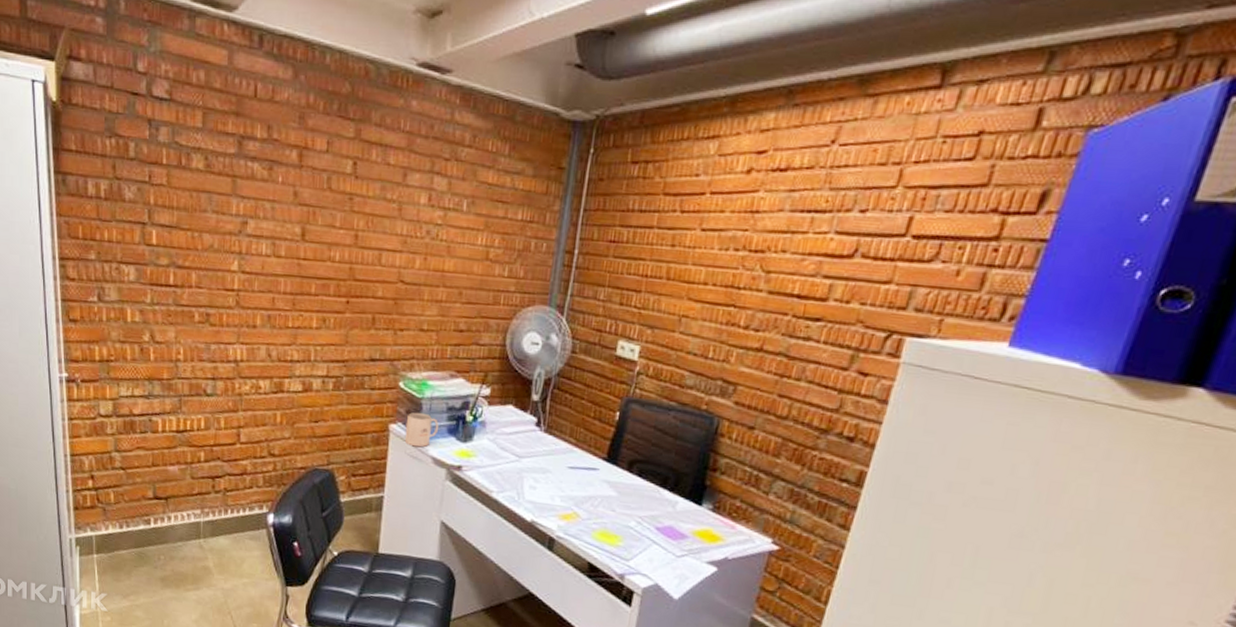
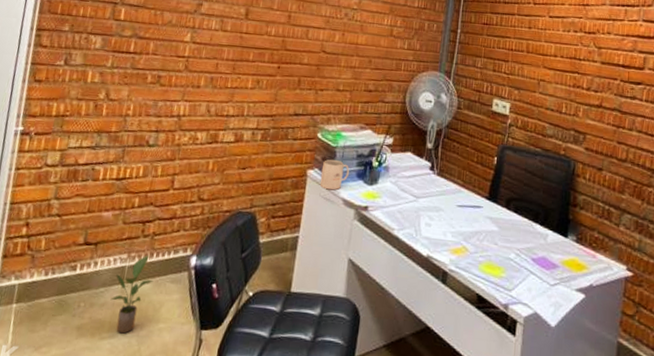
potted plant: none [190,511,232,587] -> present [110,255,154,334]

